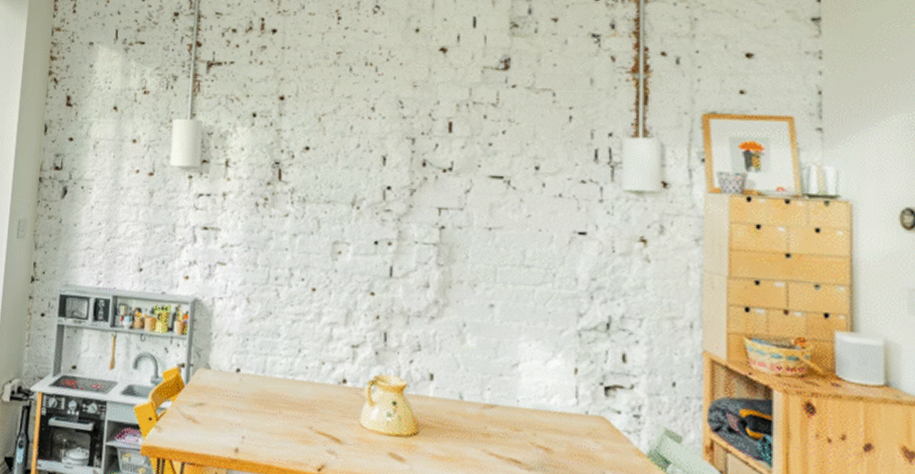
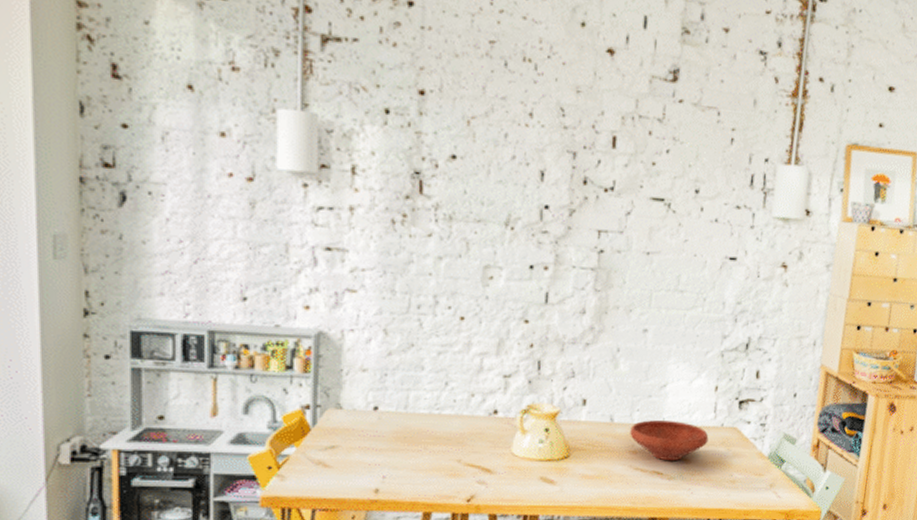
bowl: none [481,400,572,450] -> present [630,419,709,461]

